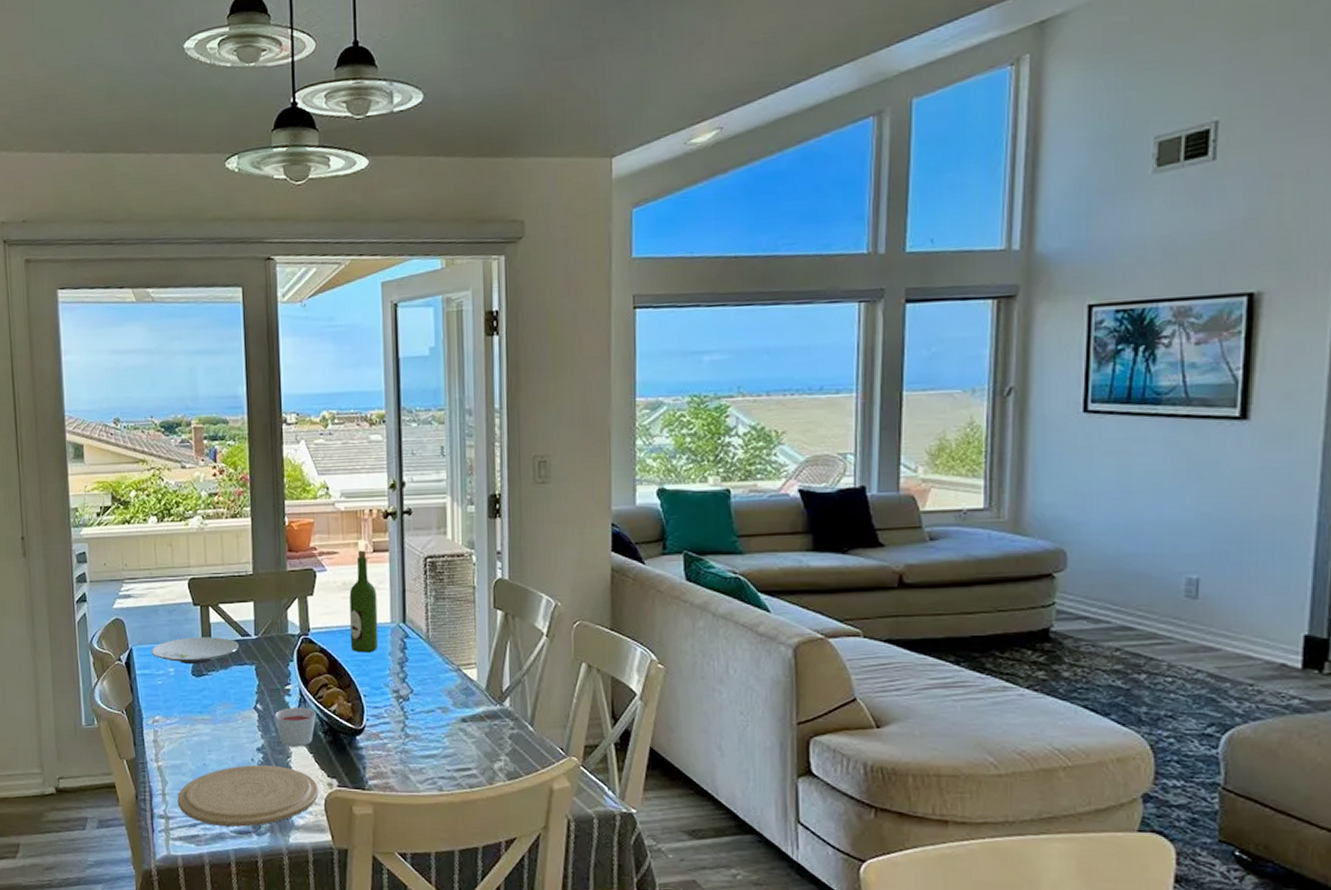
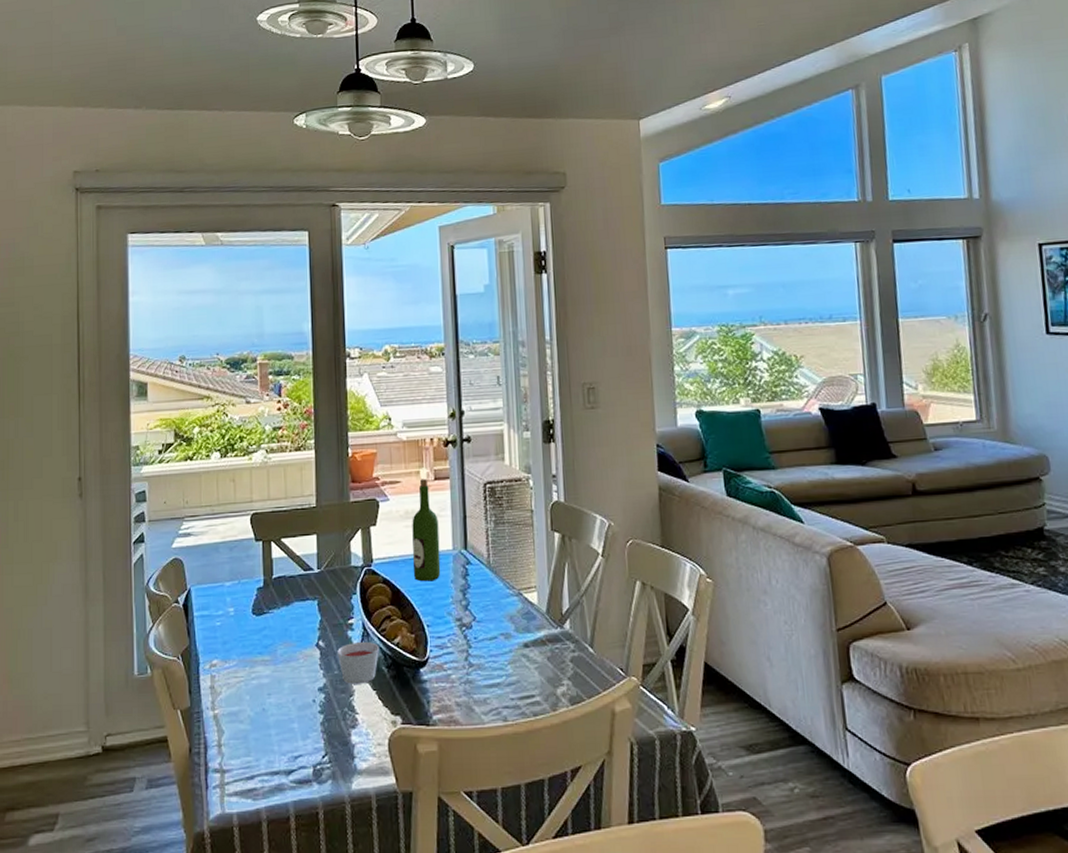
plate: present [151,637,240,665] -> none [210,572,302,603]
plate: present [177,765,319,827] -> none [234,706,382,776]

